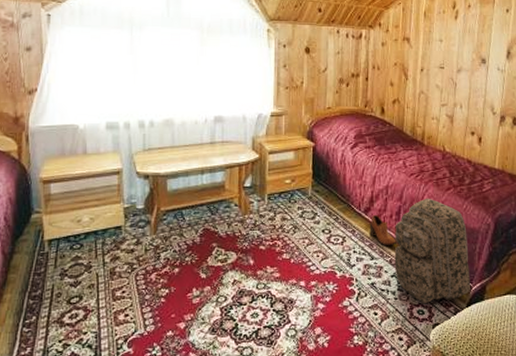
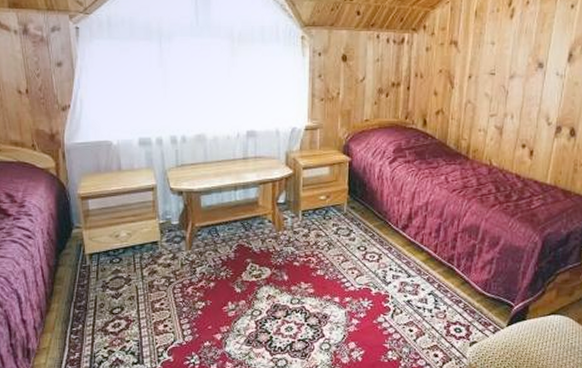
shoe: present [369,214,396,246] -> none [407,231,435,264]
backpack: present [394,198,471,304] -> none [432,215,513,323]

